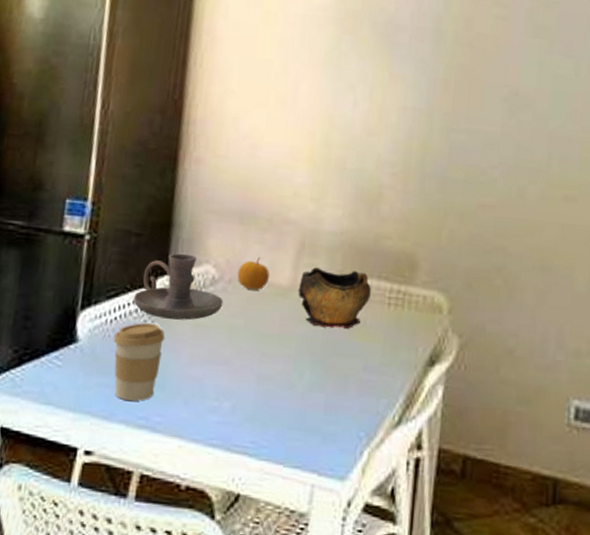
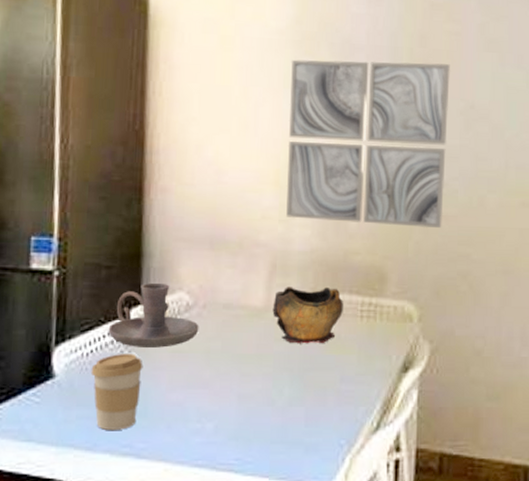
fruit: present [237,257,270,290] -> none [211,280,244,313]
wall art: none [318,37,495,217] -> present [286,59,450,228]

